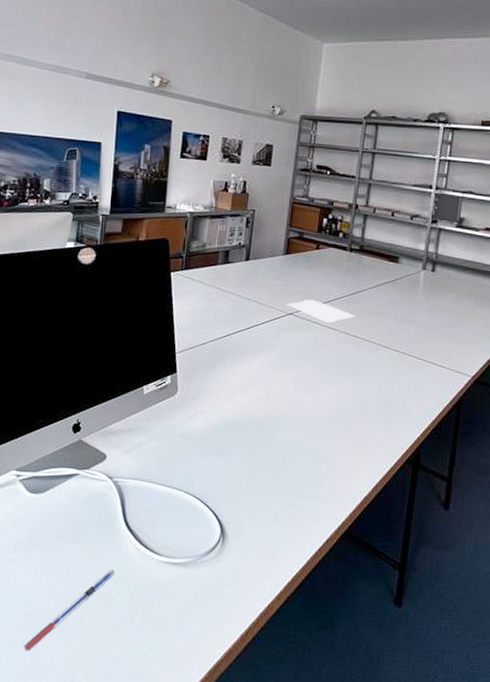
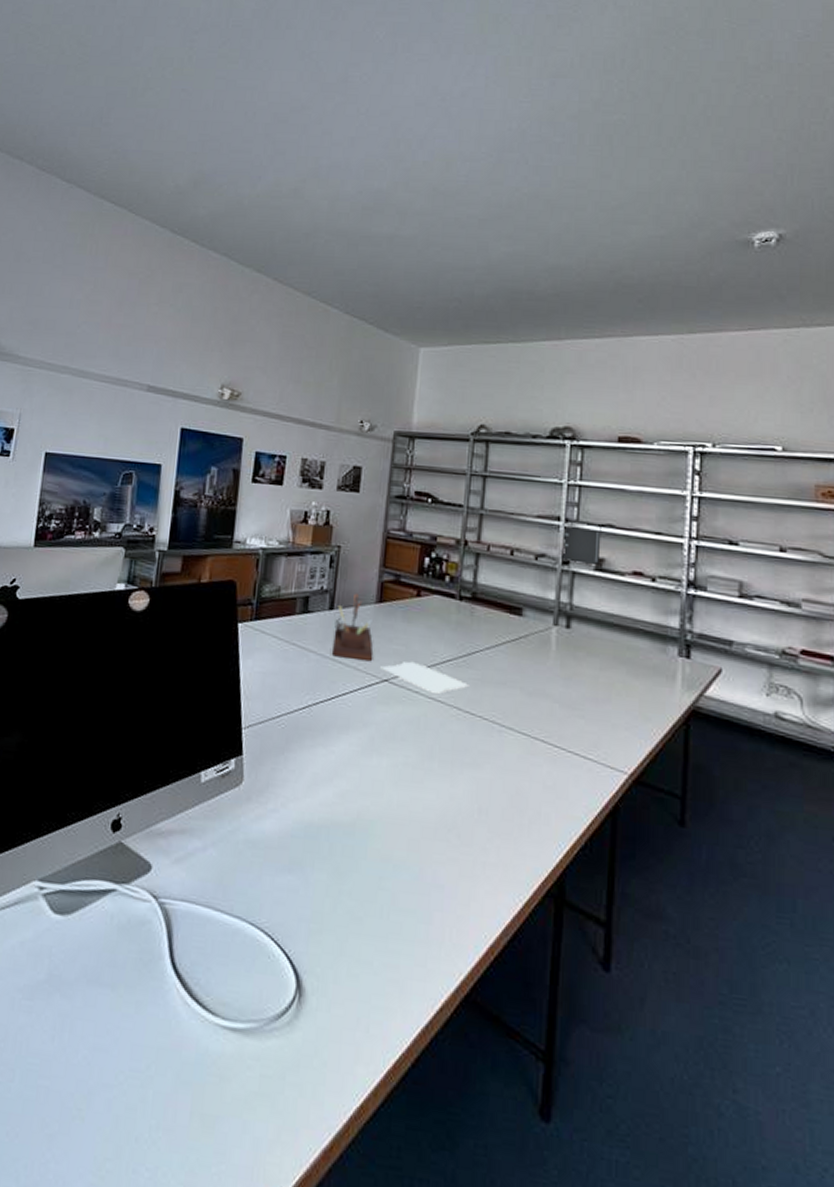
pen: present [23,570,116,651] -> none [32,1033,158,1150]
desk organizer: none [248,247,281,300] -> present [332,593,373,662]

